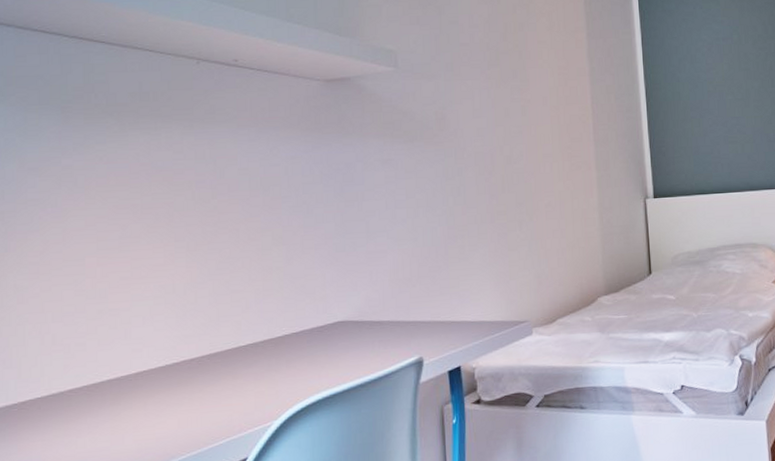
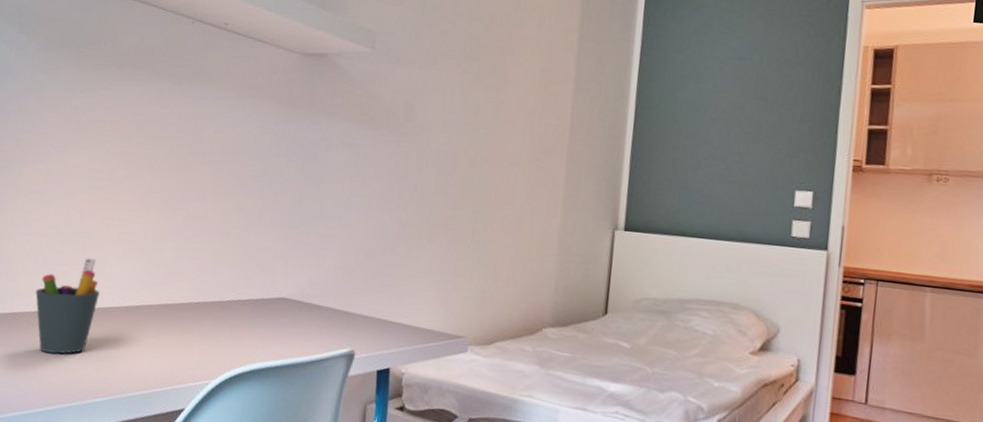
pen holder: none [46,324,128,437] -> present [35,258,100,354]

